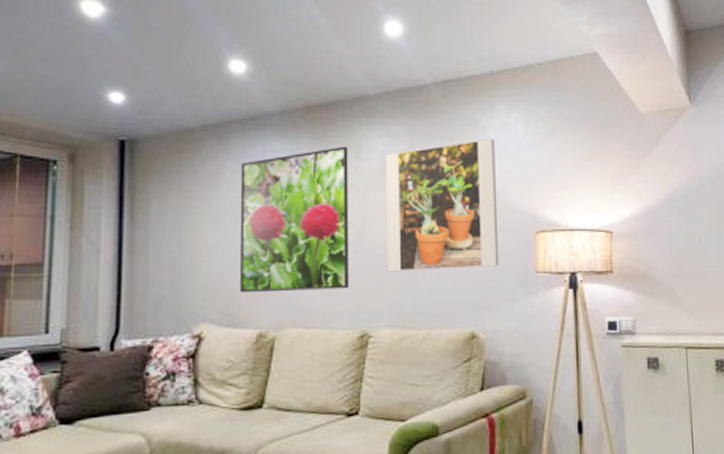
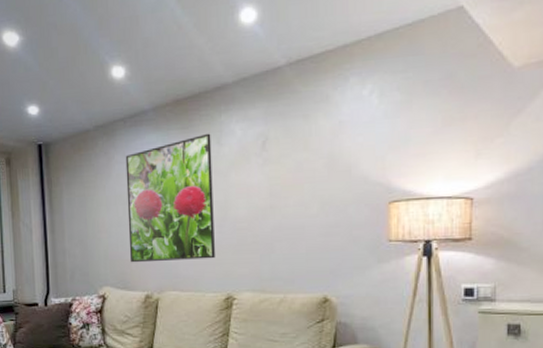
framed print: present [385,138,499,272] -> none [244,112,351,244]

